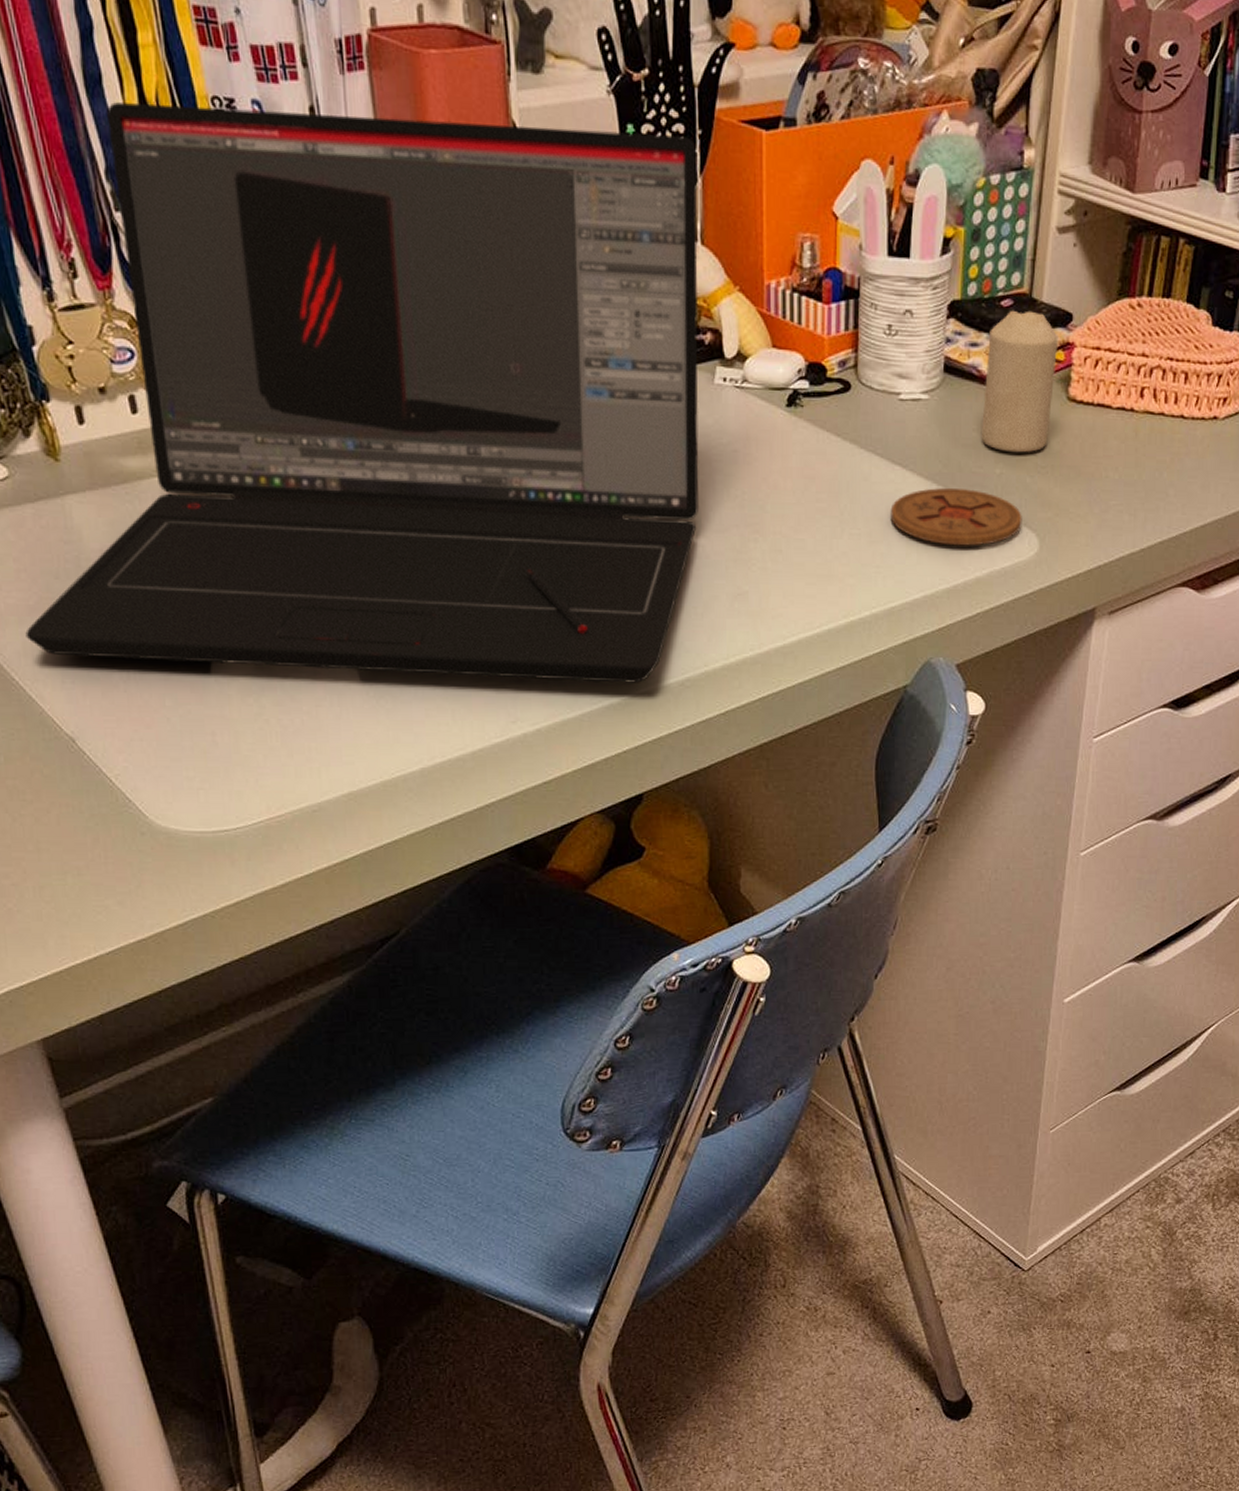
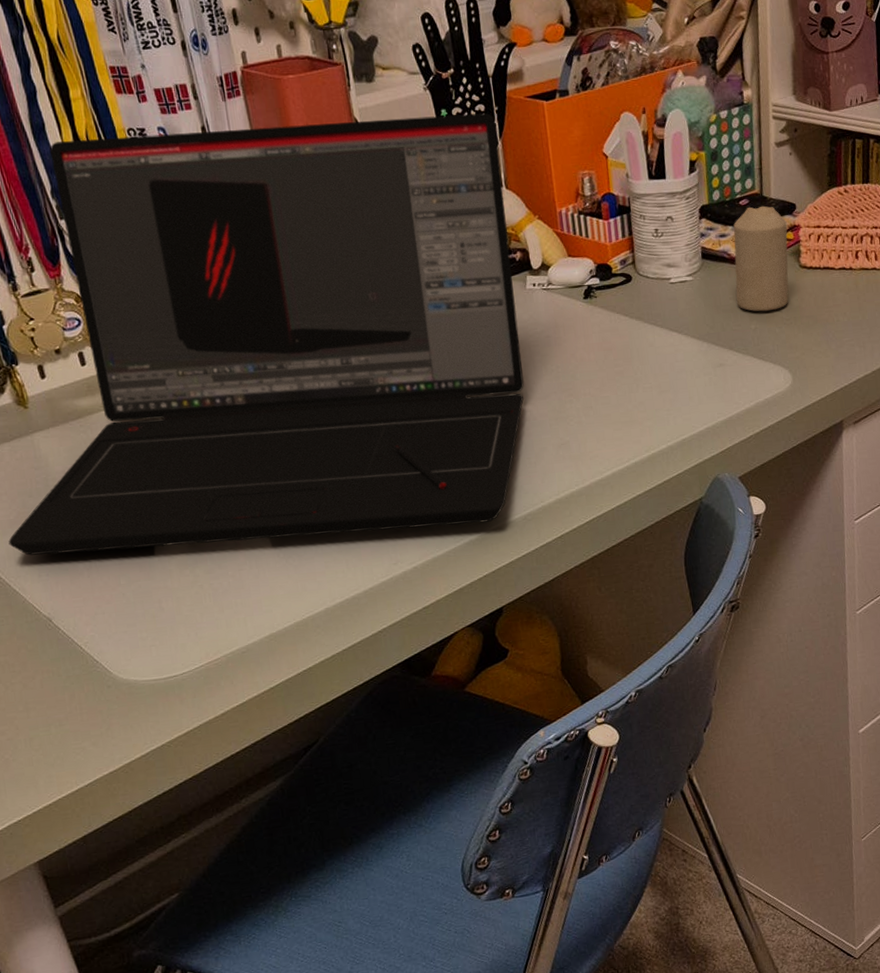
coaster: present [890,488,1022,546] -> none [673,343,777,387]

